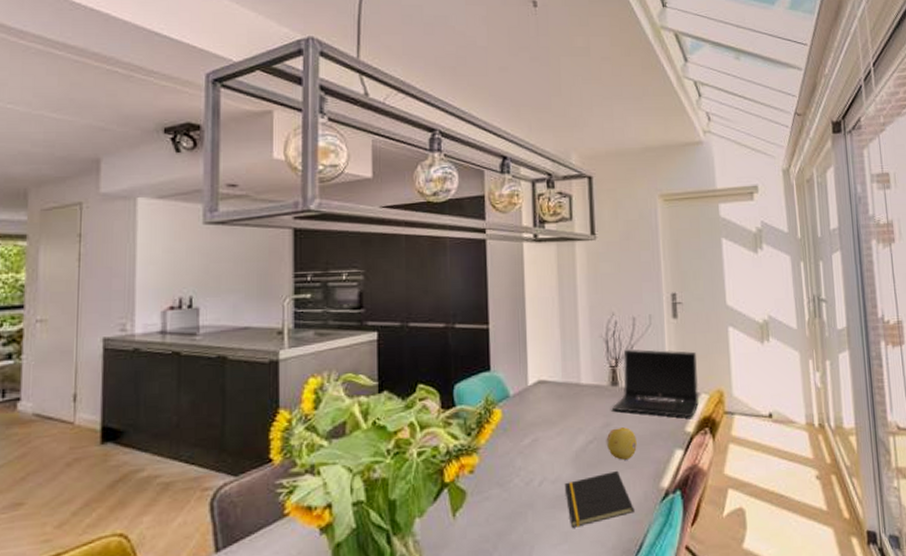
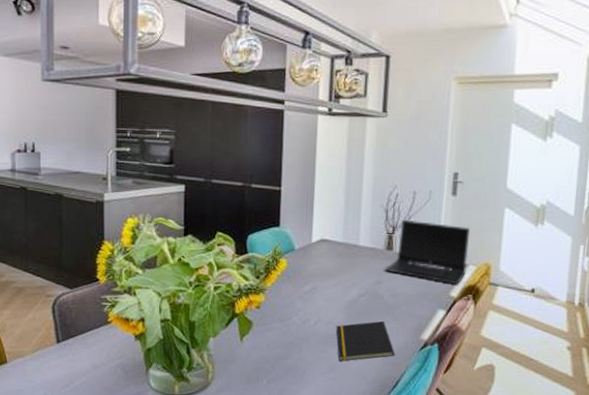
fruit: present [606,426,637,460] -> none [376,285,404,313]

